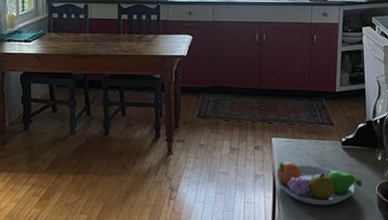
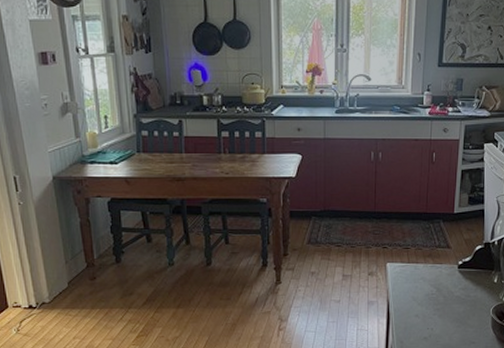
fruit bowl: present [275,161,363,206] -> none [389,287,478,330]

